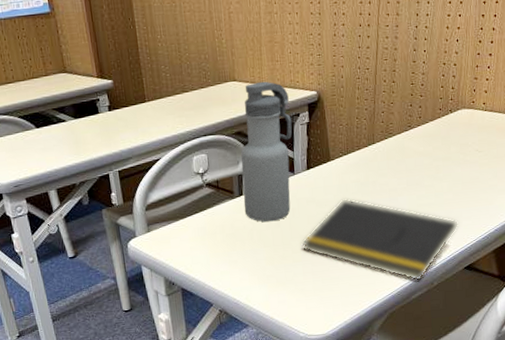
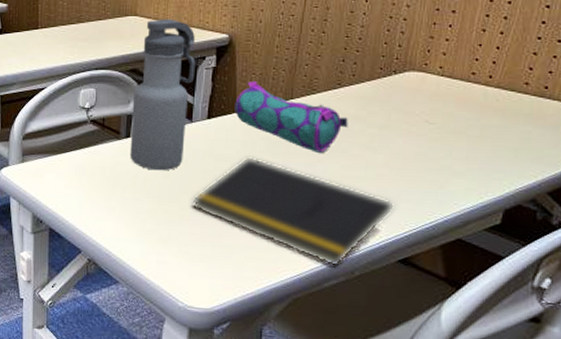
pencil case: none [328,132,419,188] -> present [235,82,348,153]

